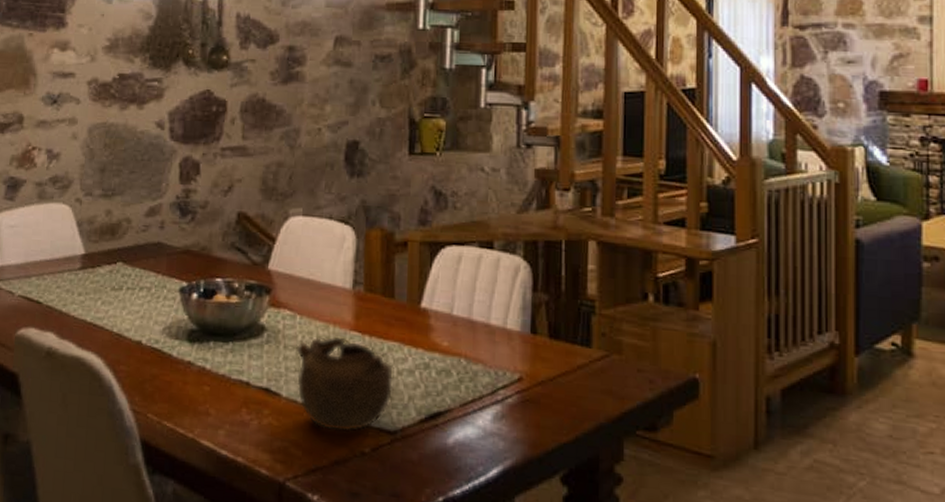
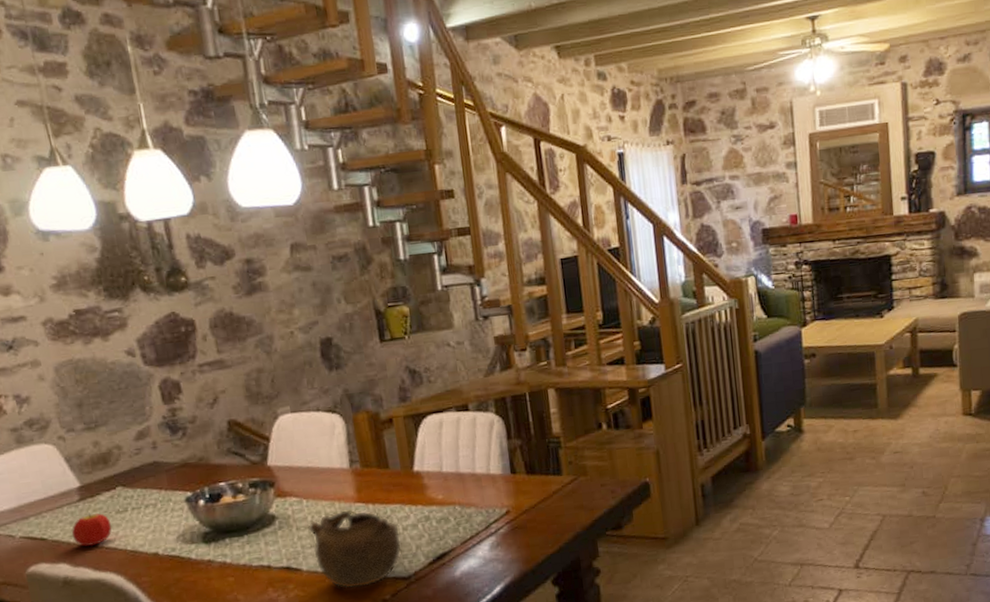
fruit: none [65,283,105,320] -> present [71,512,112,547]

